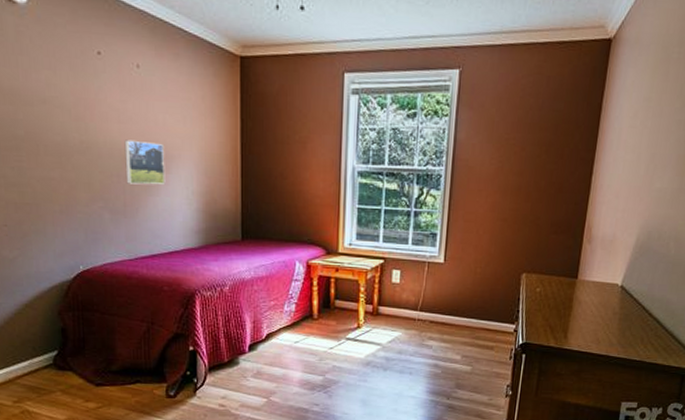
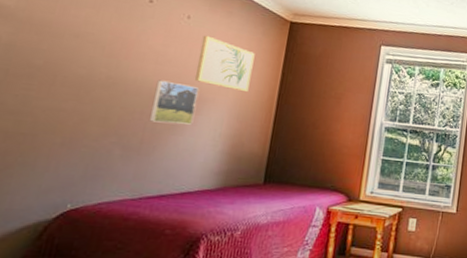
wall art: none [156,85,211,144] -> present [194,35,255,91]

